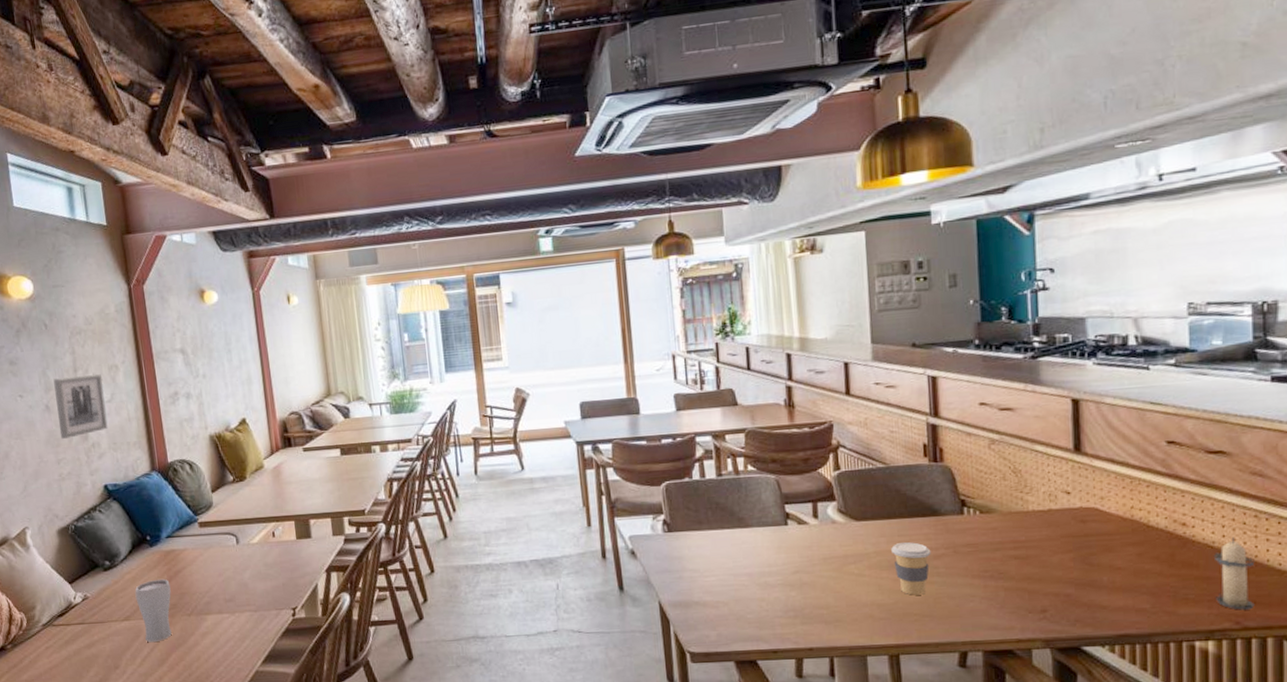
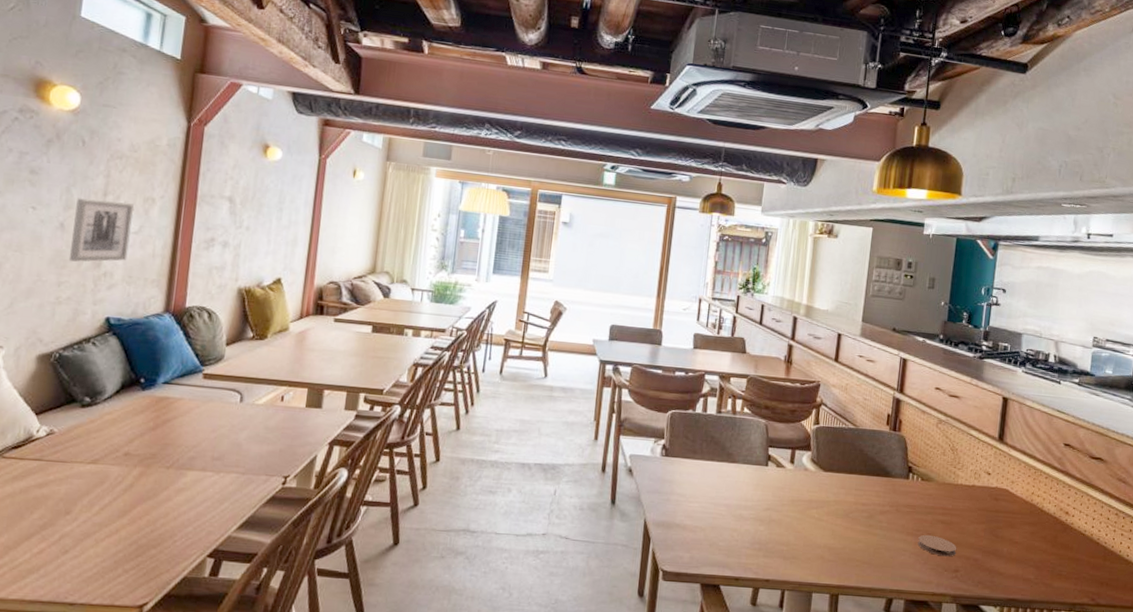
drinking glass: present [135,579,172,642] -> none [110,425,155,491]
coffee cup: present [891,542,931,595] -> none [848,496,879,544]
coaster: none [988,574,1041,597] -> present [918,534,957,557]
candle: present [1213,536,1255,610] -> none [1080,528,1111,590]

